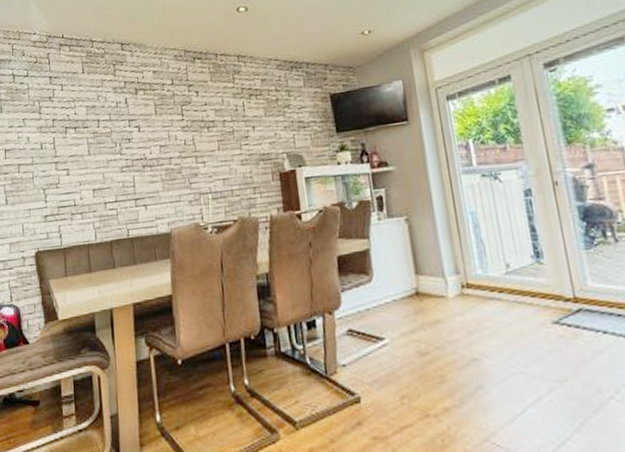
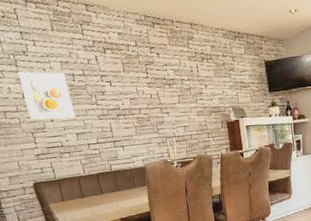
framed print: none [39,118,94,175] -> present [17,71,75,121]

